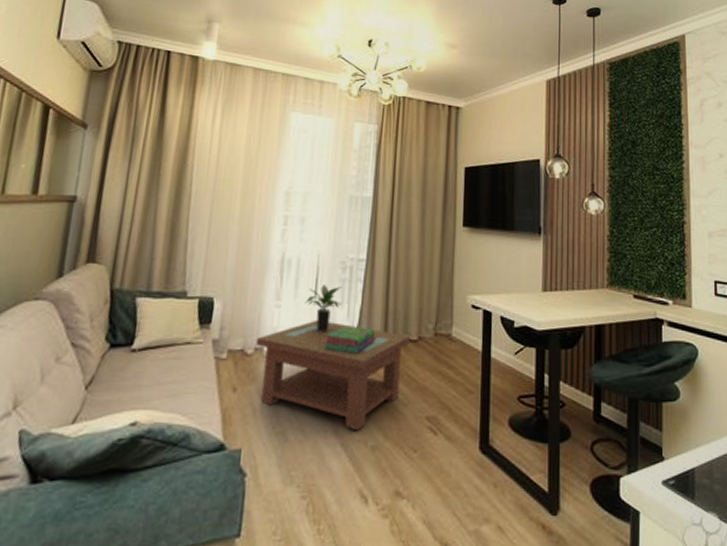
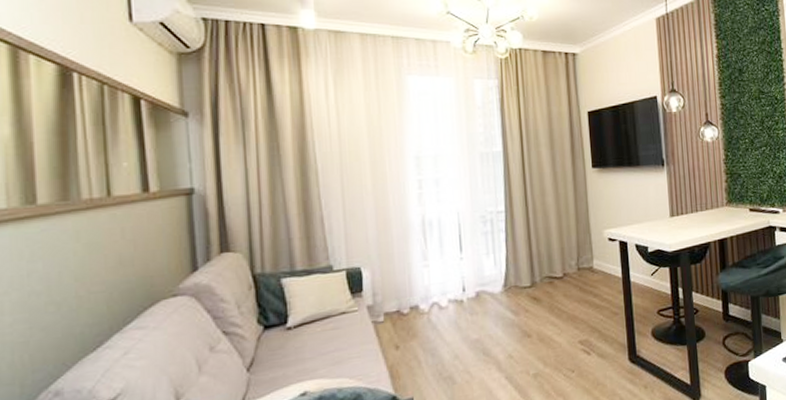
coffee table: present [256,319,411,430] -> none [410,272,557,364]
potted plant: present [305,284,342,332] -> none [451,238,488,284]
stack of books: present [323,325,376,354] -> none [476,272,524,299]

